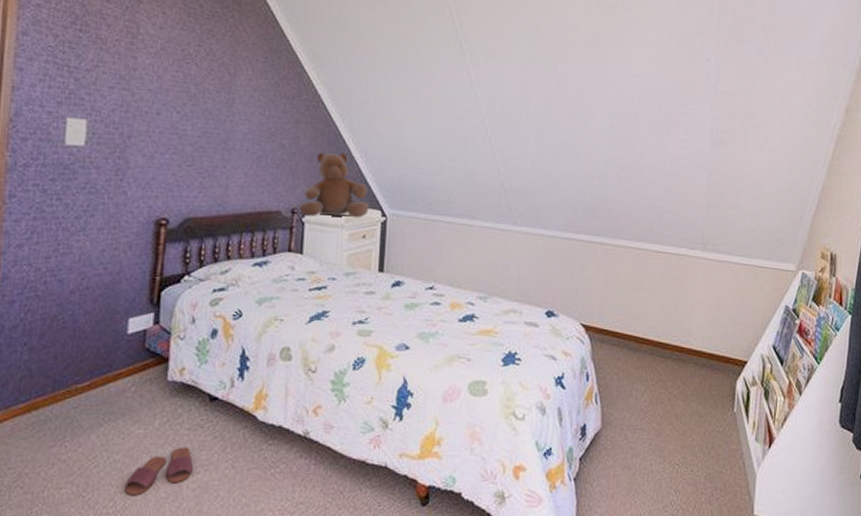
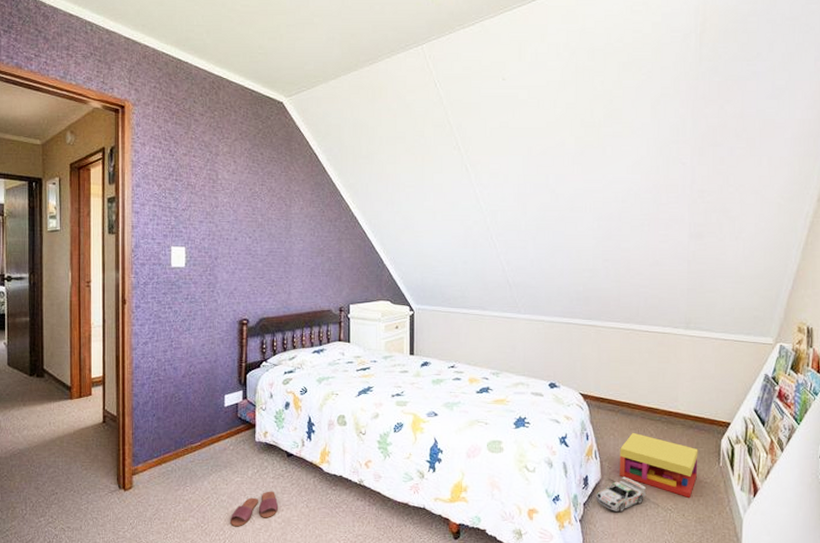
teddy bear: present [299,152,369,218] -> none [345,262,400,314]
toy car: none [594,425,652,469] -> present [596,476,647,513]
toy box: none [622,371,711,450] -> present [620,432,698,498]

